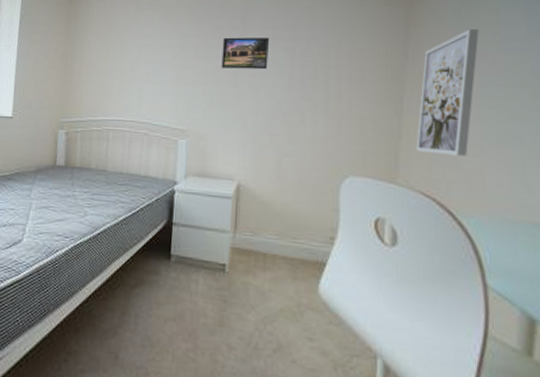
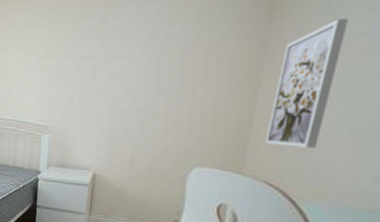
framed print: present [221,37,270,70] -> none [81,36,129,68]

